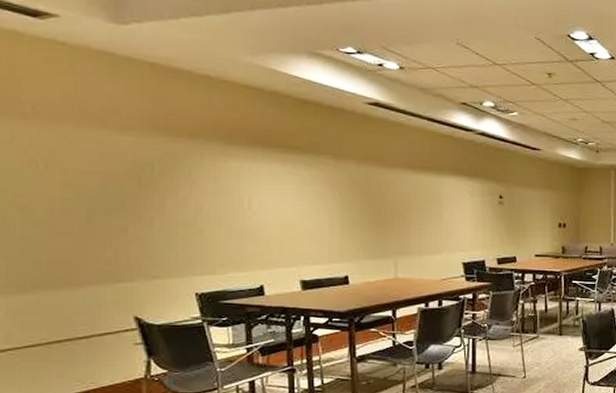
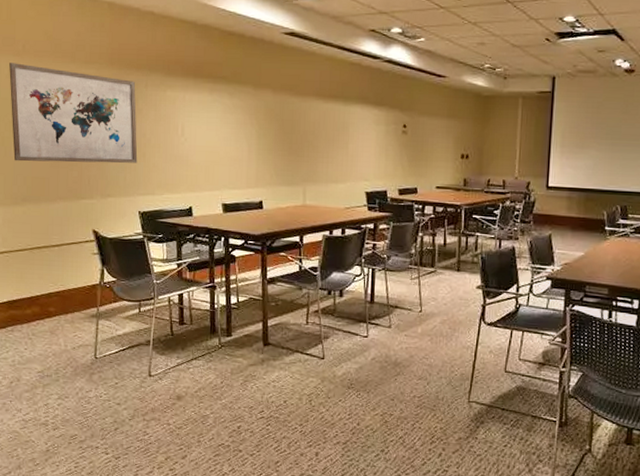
wall art: none [12,127,193,242] -> present [9,63,138,163]

